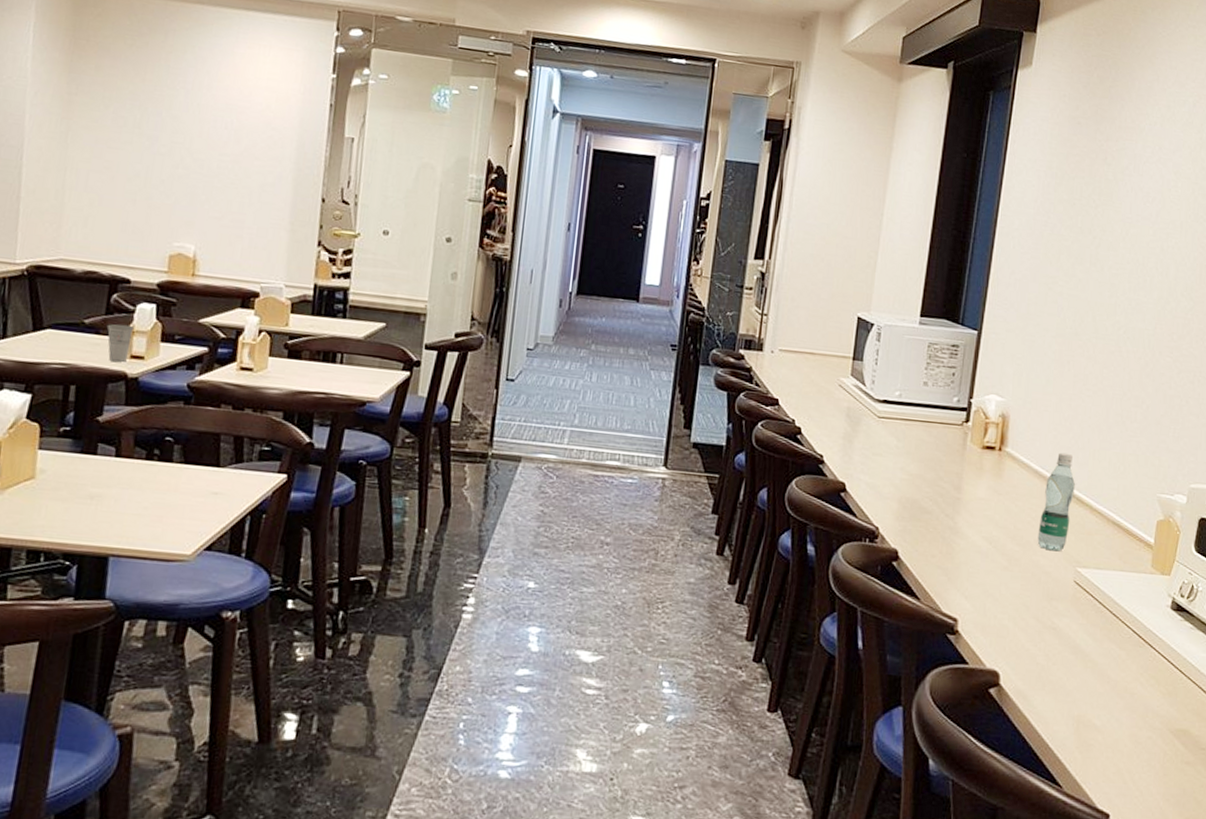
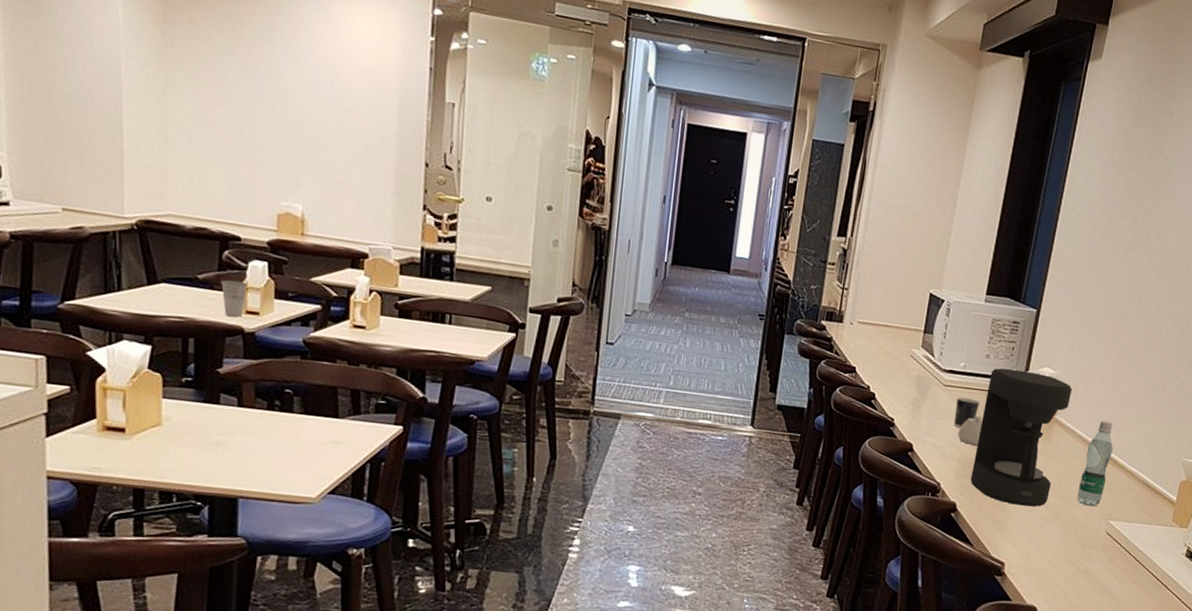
mug: none [890,430,920,465] -> present [953,397,980,428]
sugar bowl: none [896,450,924,484] -> present [957,415,983,445]
coffee maker: none [913,396,1024,553] -> present [970,368,1073,507]

